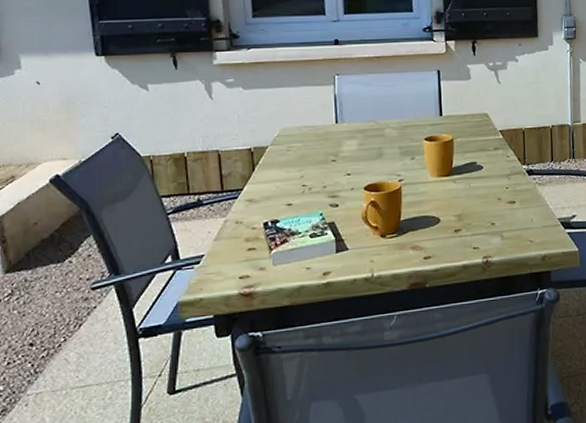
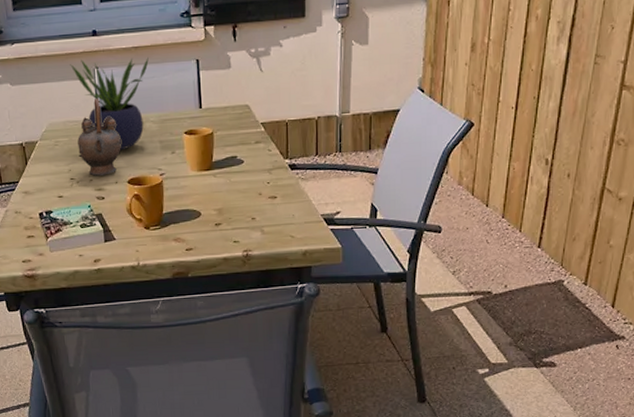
potted plant: none [309,66,391,156] -> present [70,57,149,151]
teapot: none [312,103,359,182] -> present [77,97,121,176]

